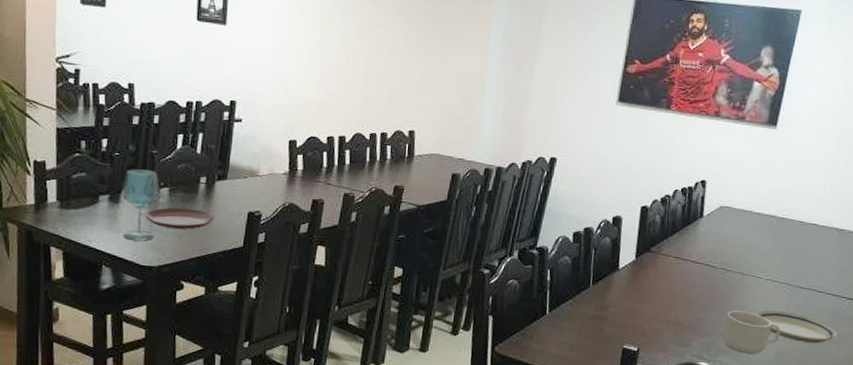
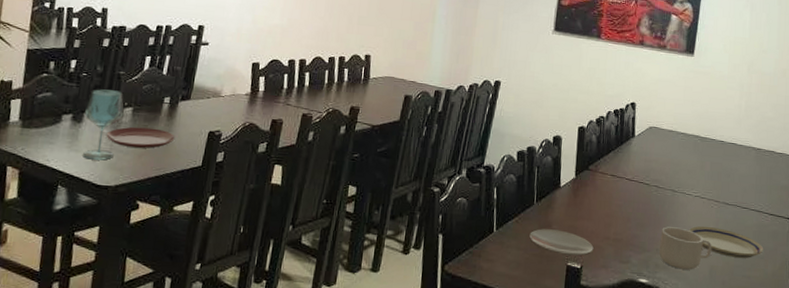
plate: none [584,311,652,339] -> present [529,229,594,257]

